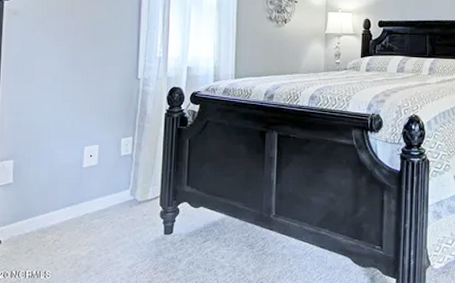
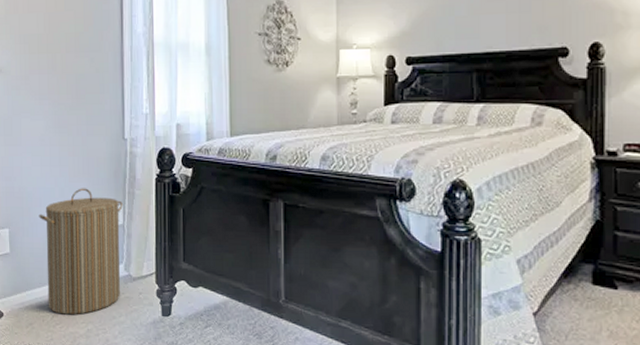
laundry hamper: none [46,122,132,239] -> present [39,188,123,315]

